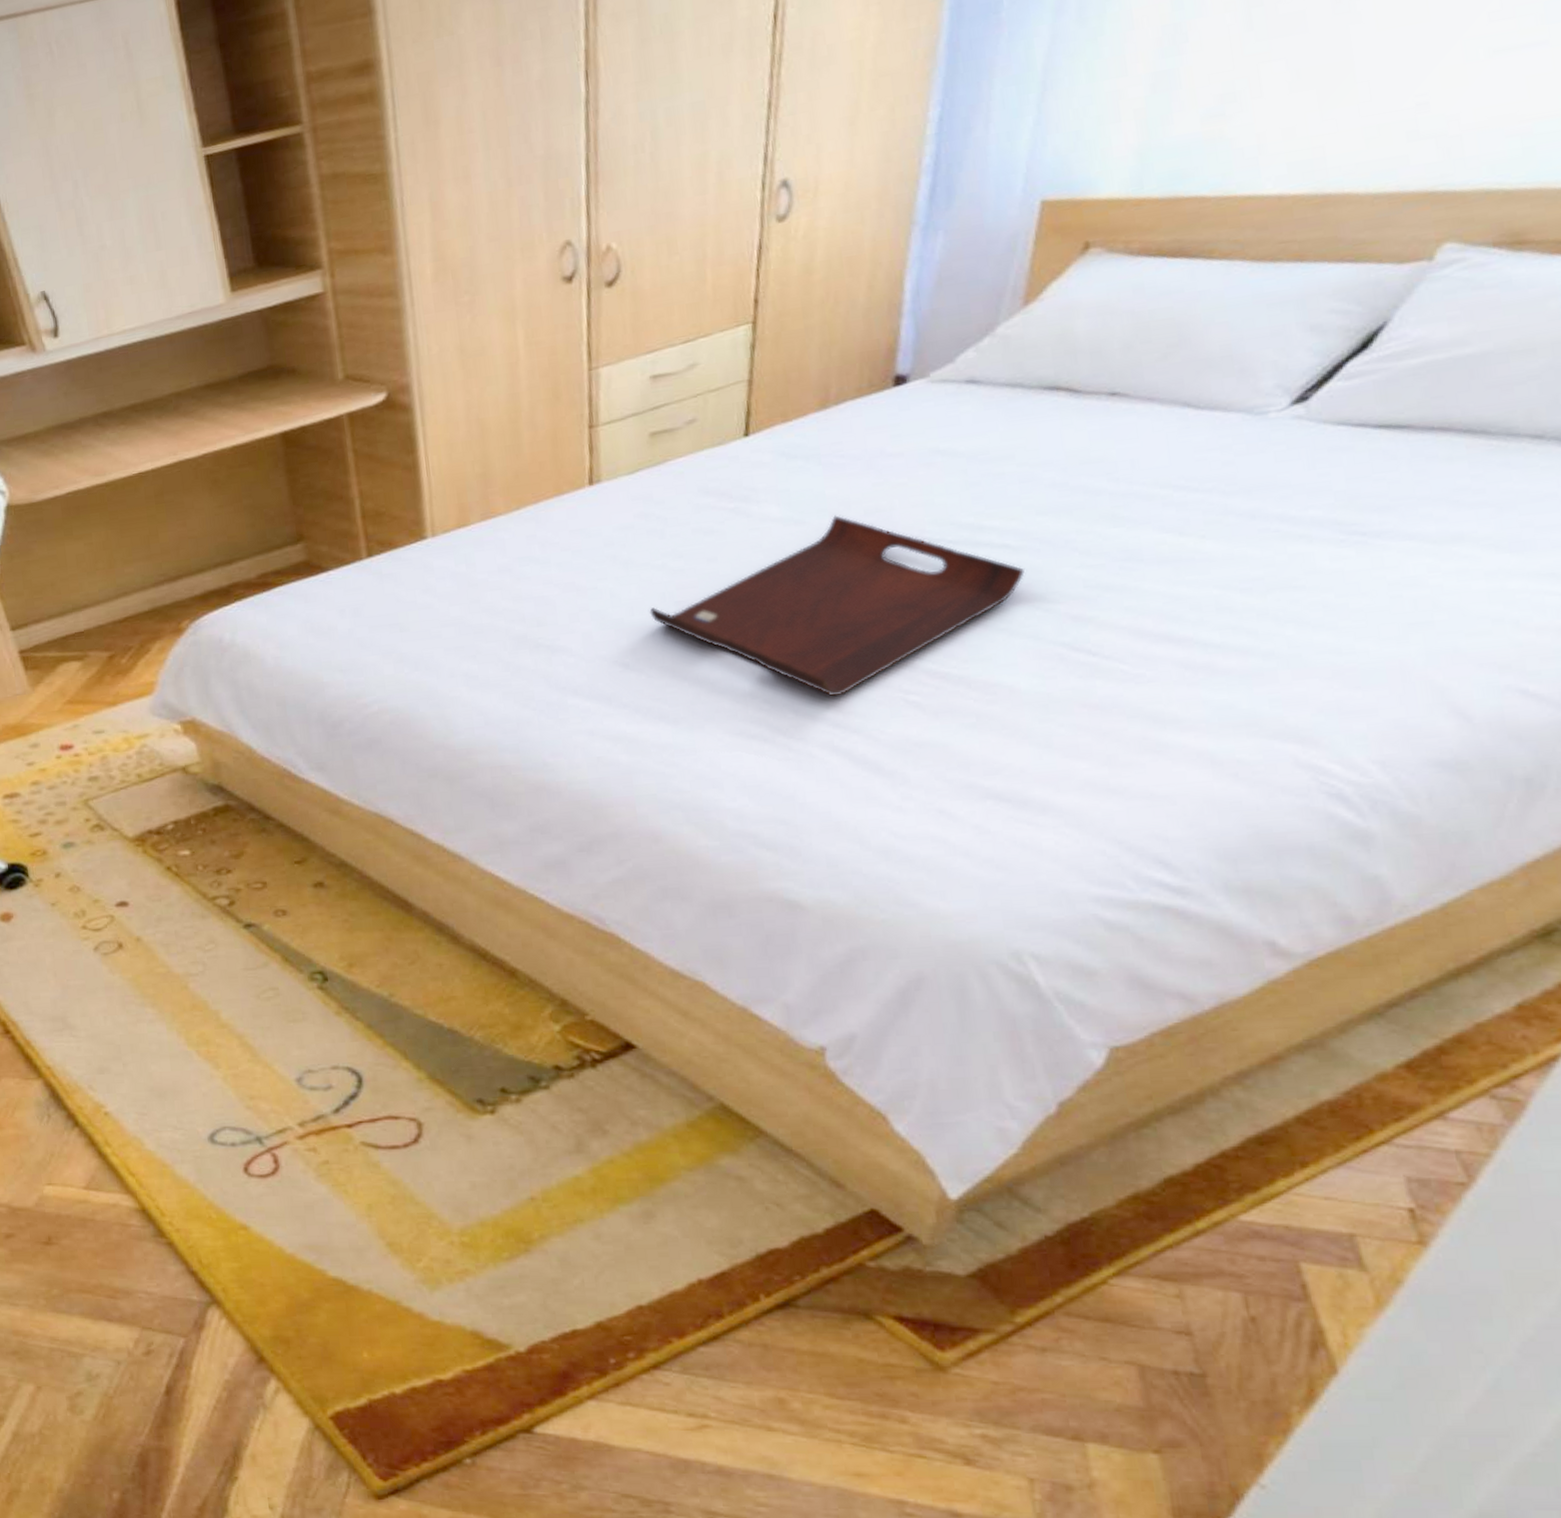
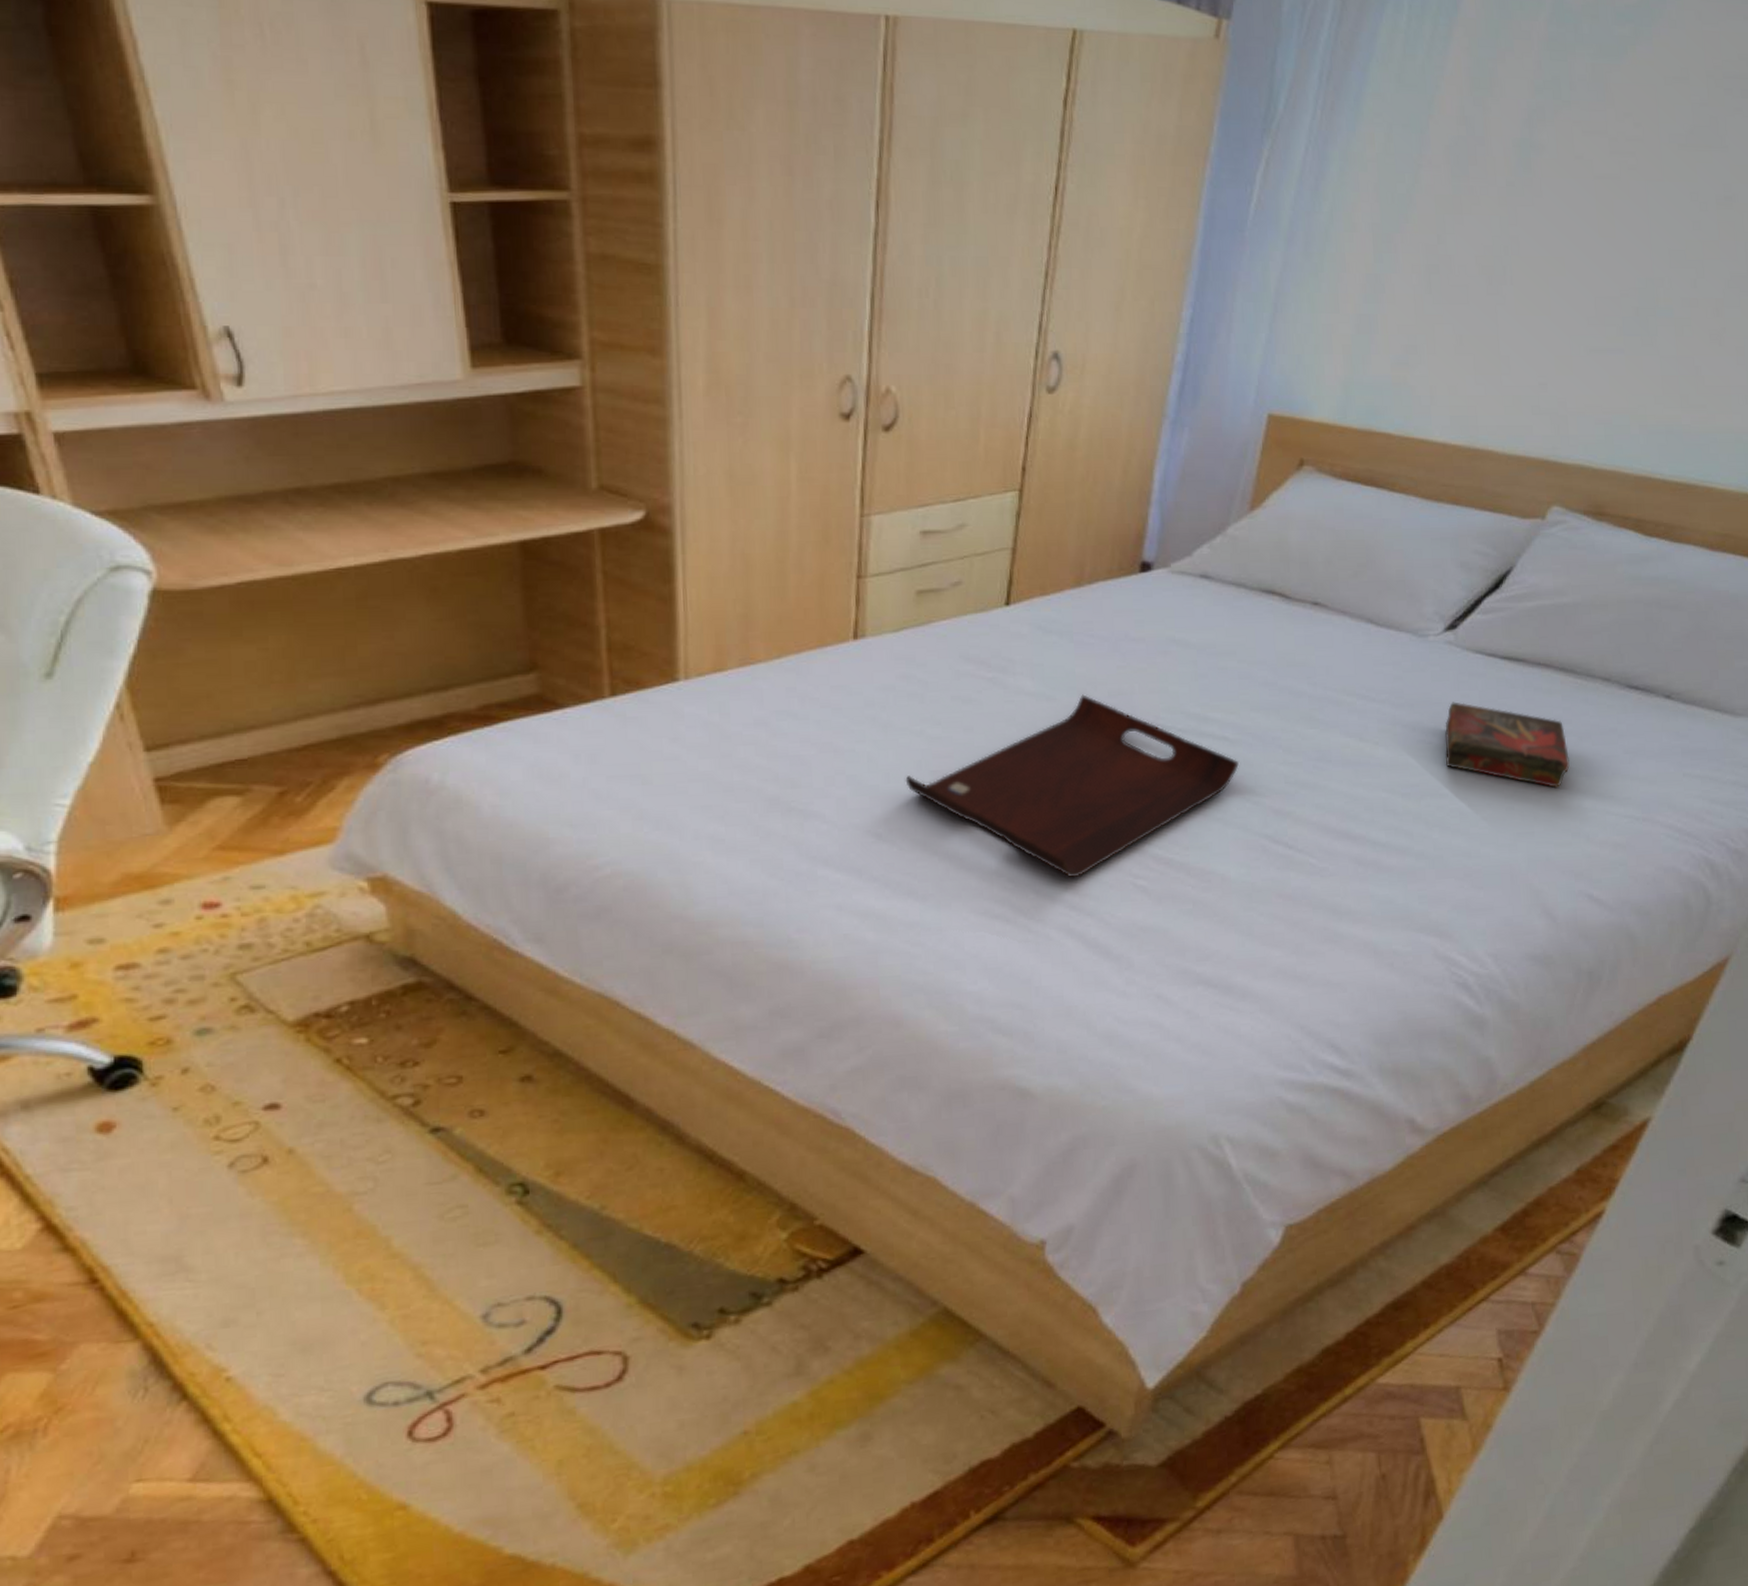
book: none [1296,482,1485,570] -> present [1445,702,1570,789]

